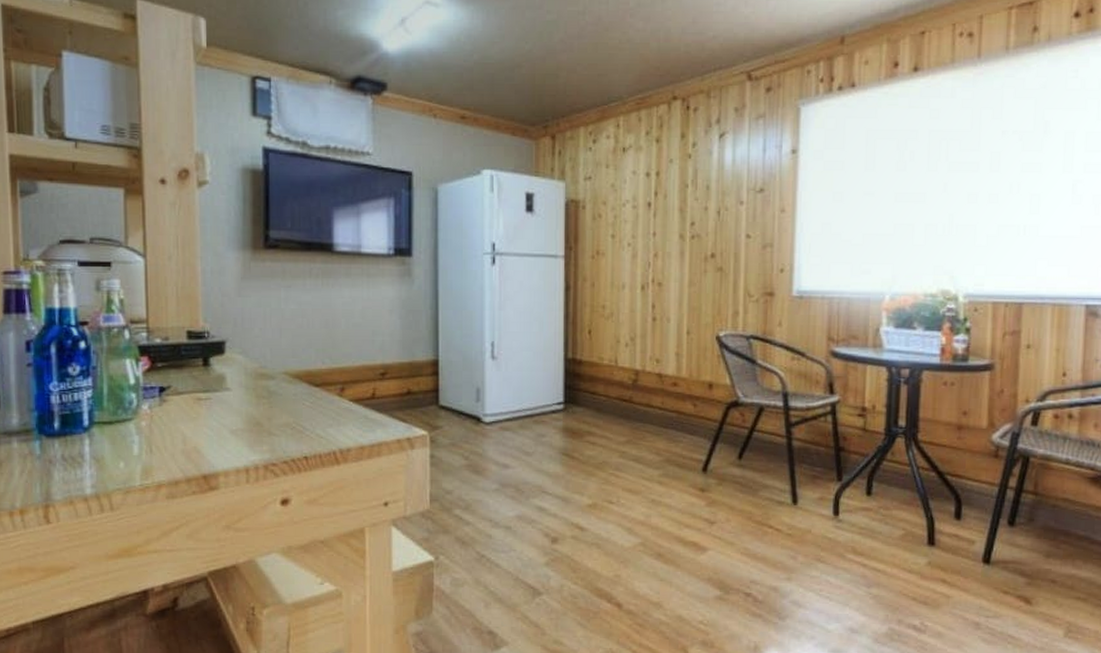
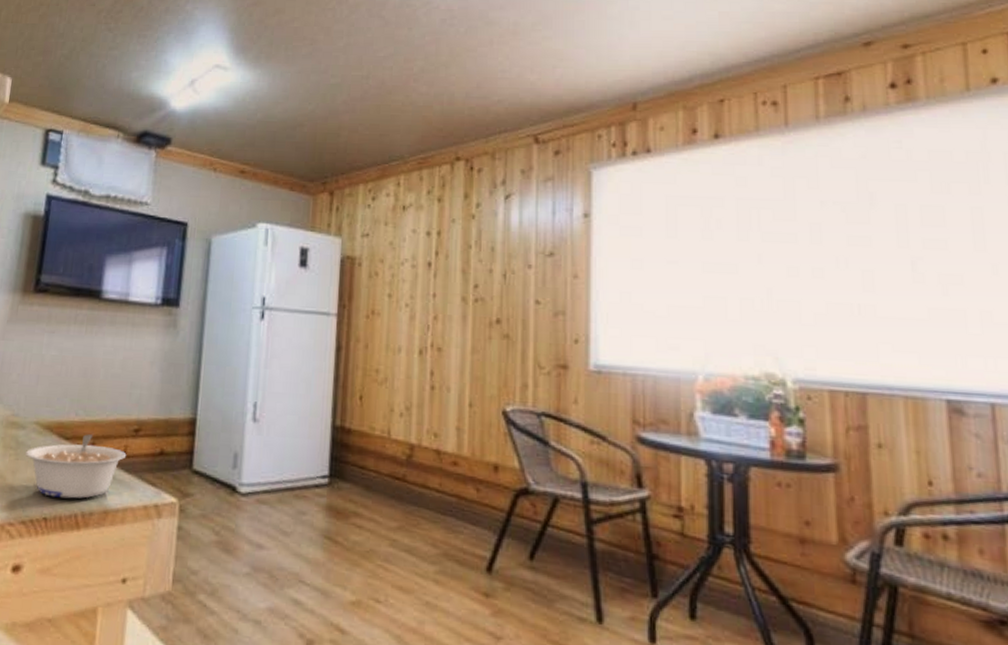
legume: none [279,380,376,439] -> present [26,434,127,499]

